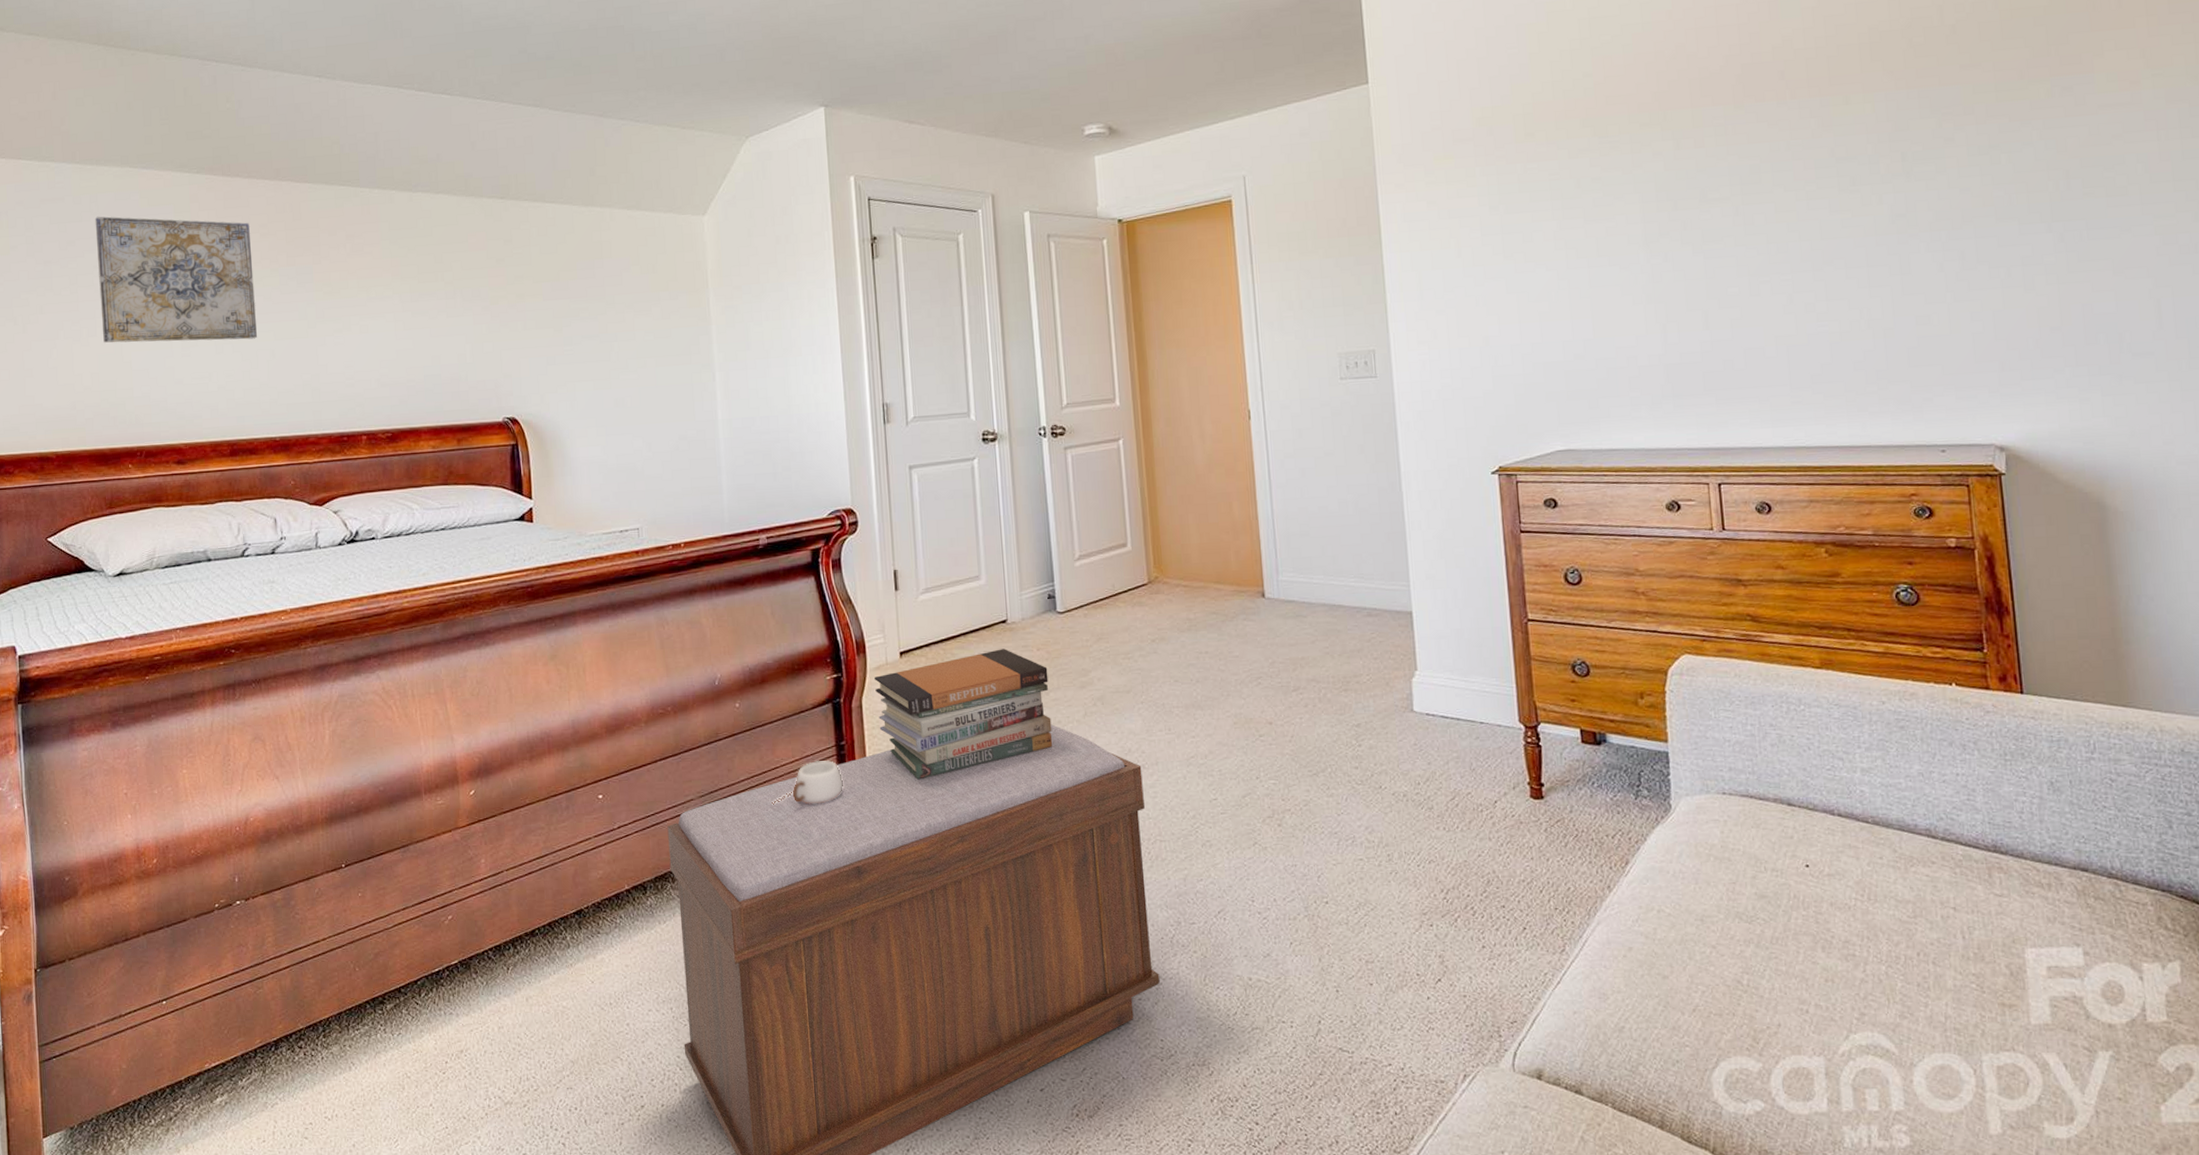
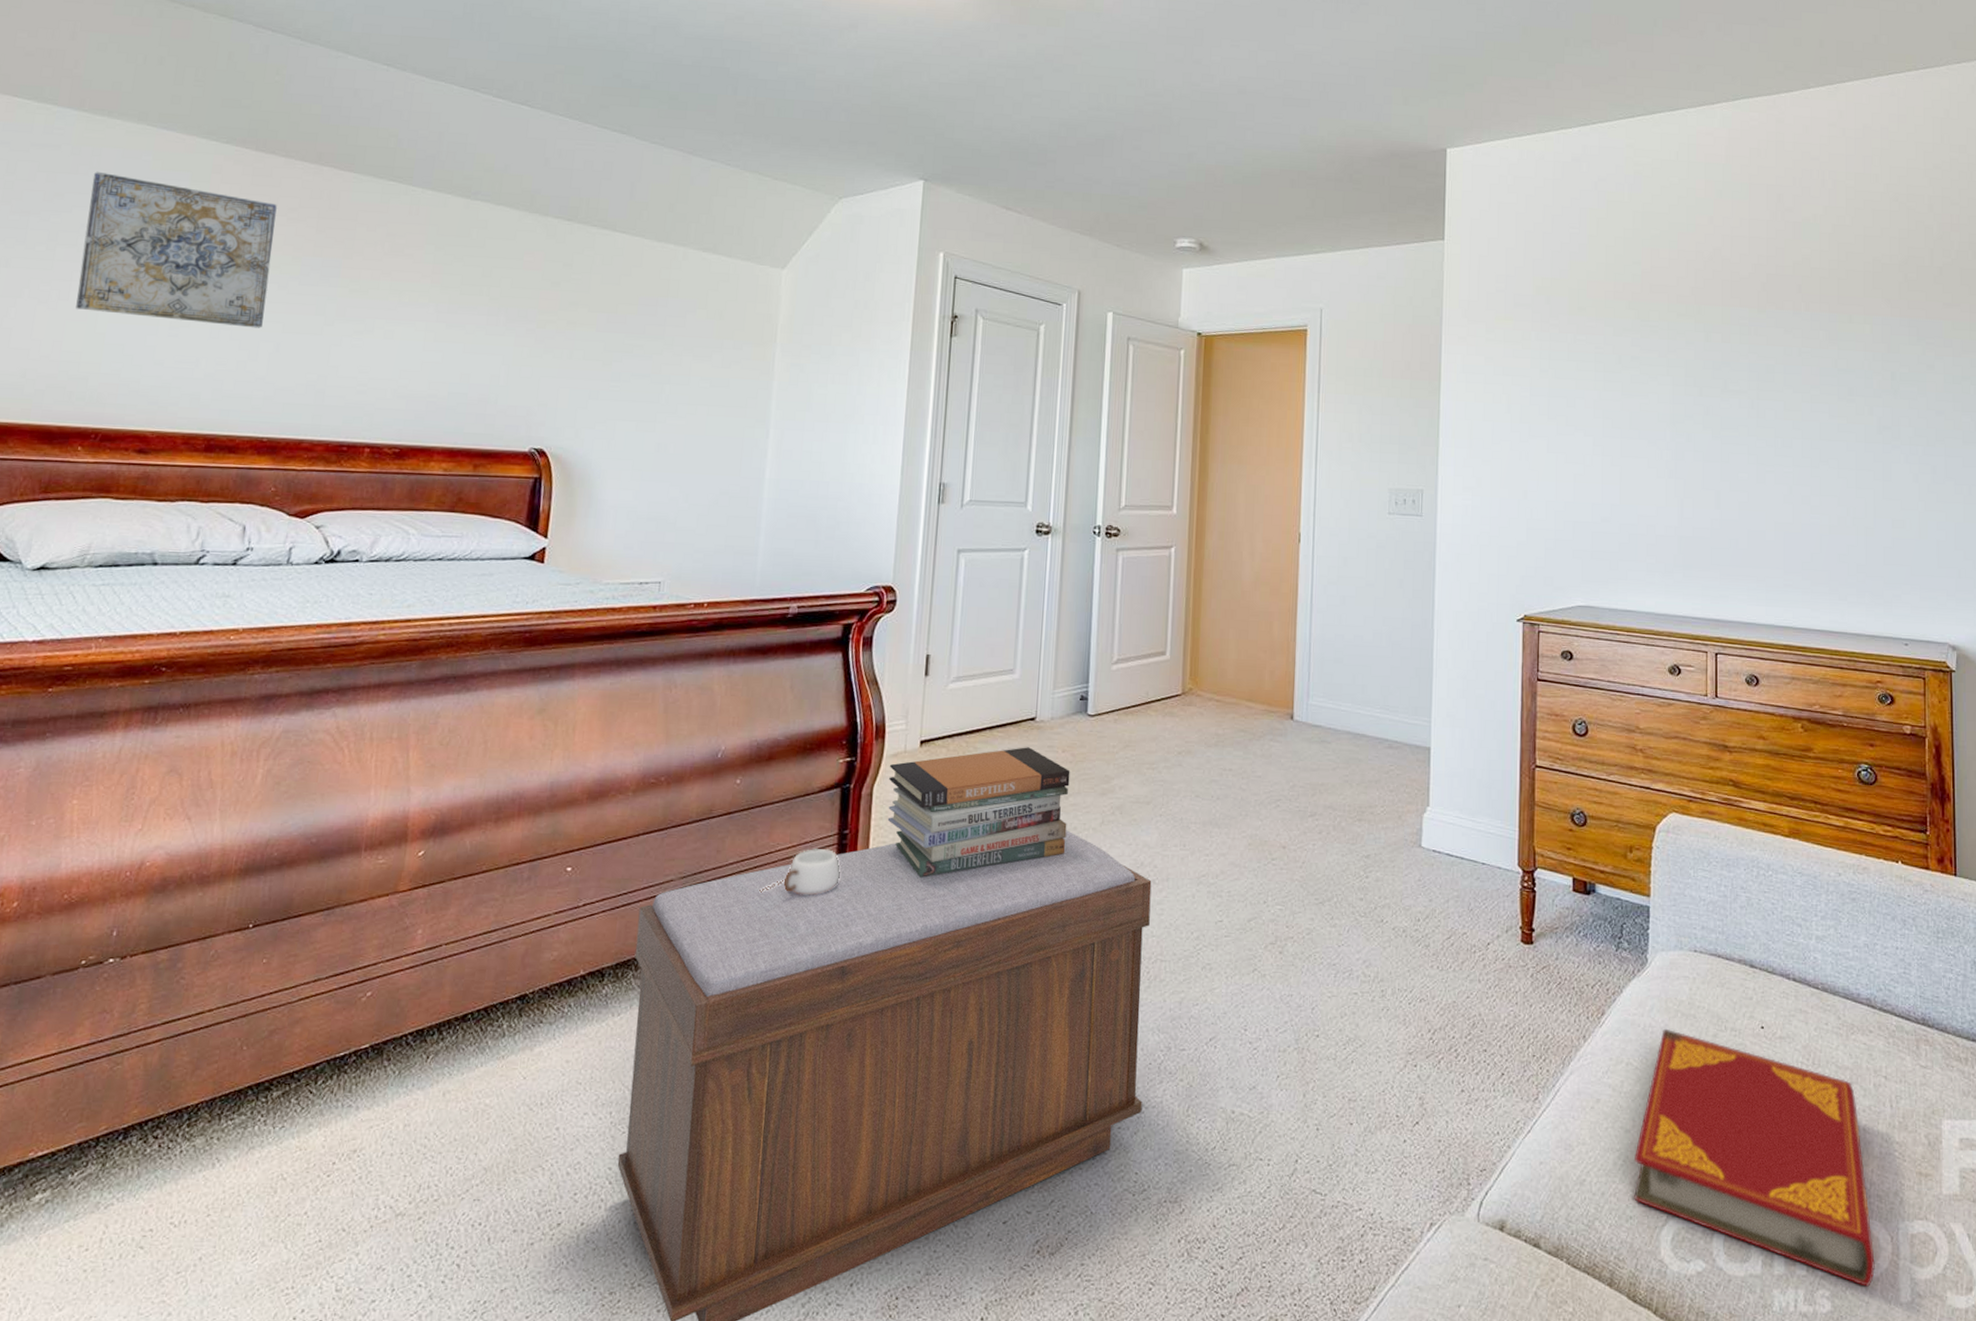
hardback book: none [1676,874,1958,1120] -> present [1634,1029,1875,1287]

